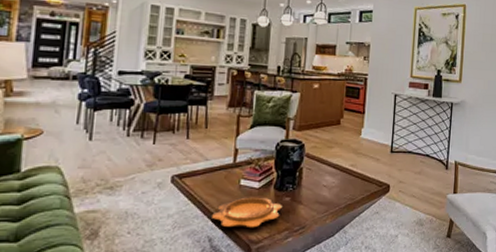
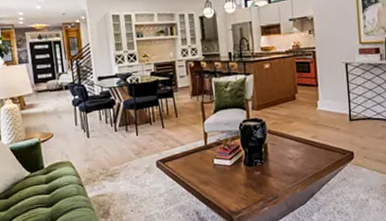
decorative bowl: present [212,197,282,228] -> none [195,173,254,202]

